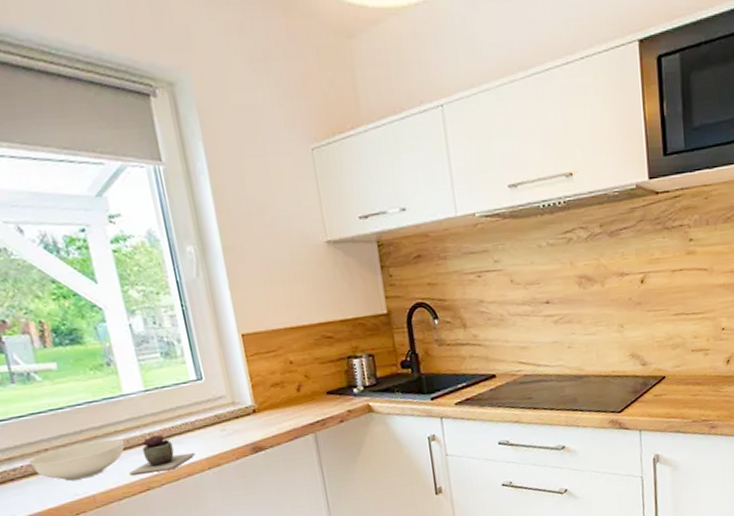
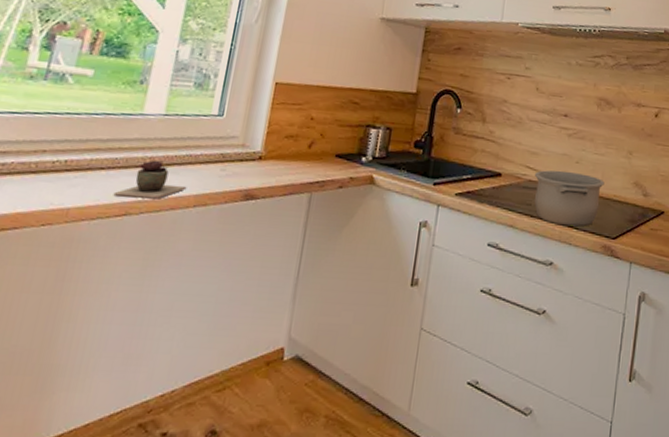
bowl: present [28,438,125,481] -> none [20,152,124,189]
cooking pot: none [528,357,601,411] -> present [534,170,604,227]

